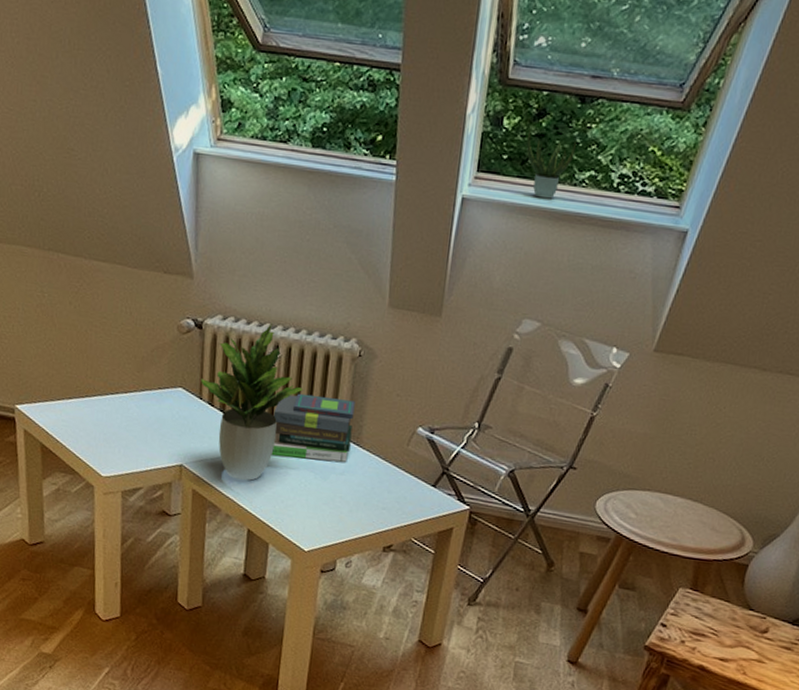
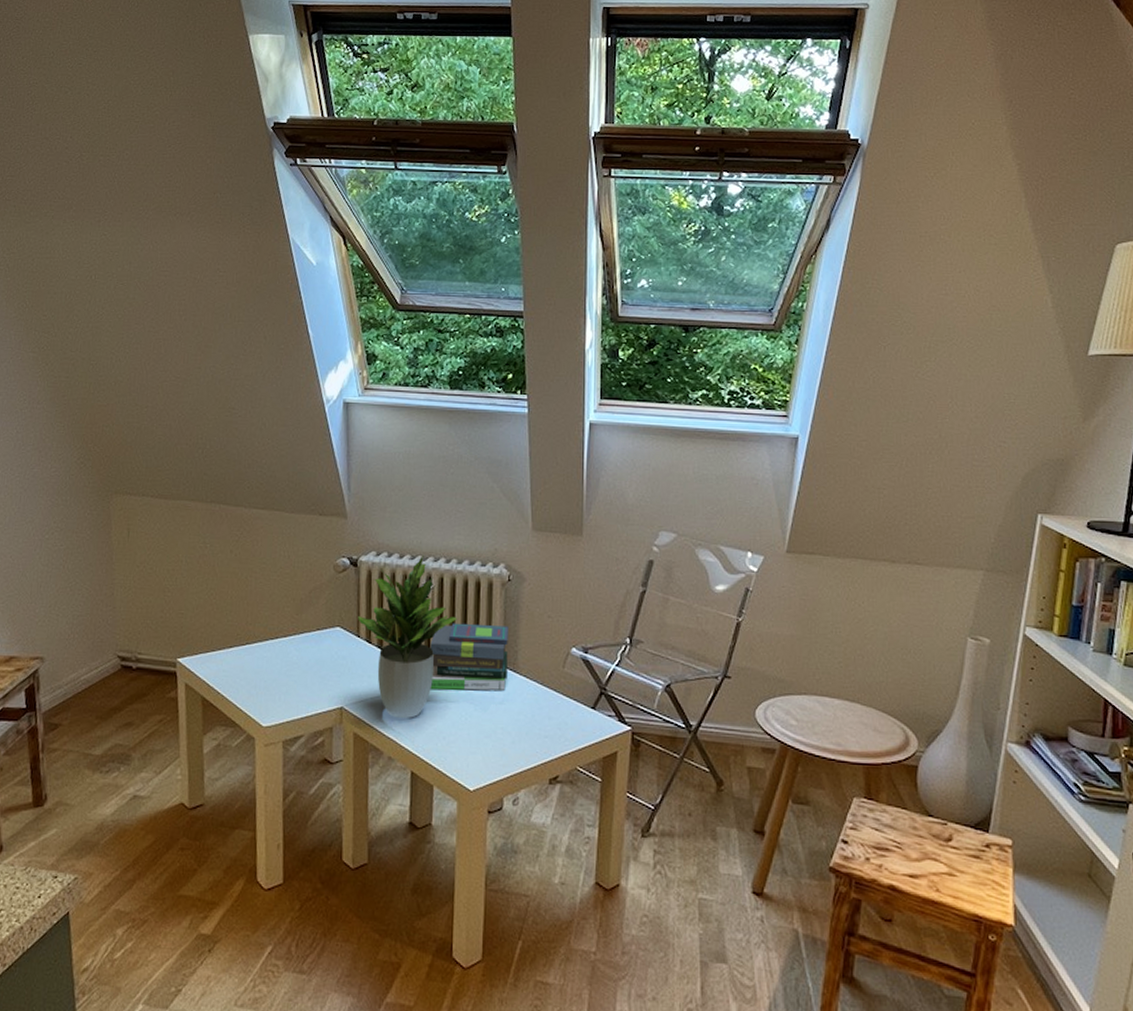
potted plant: present [526,130,576,199] -> none [642,359,686,418]

